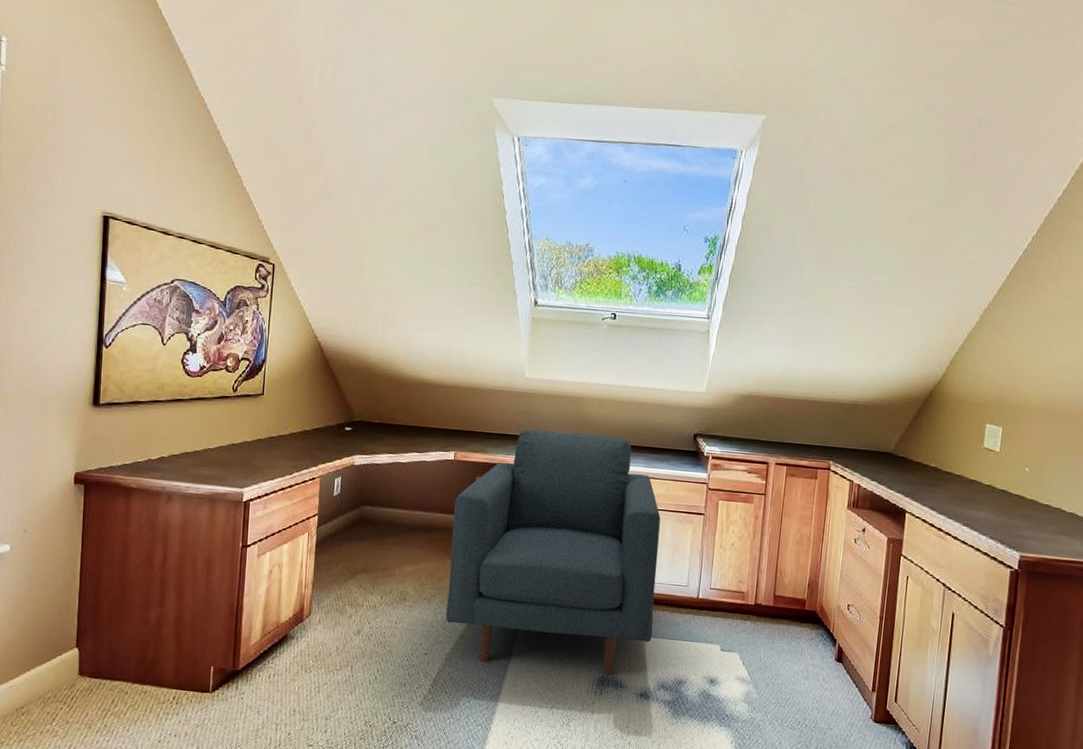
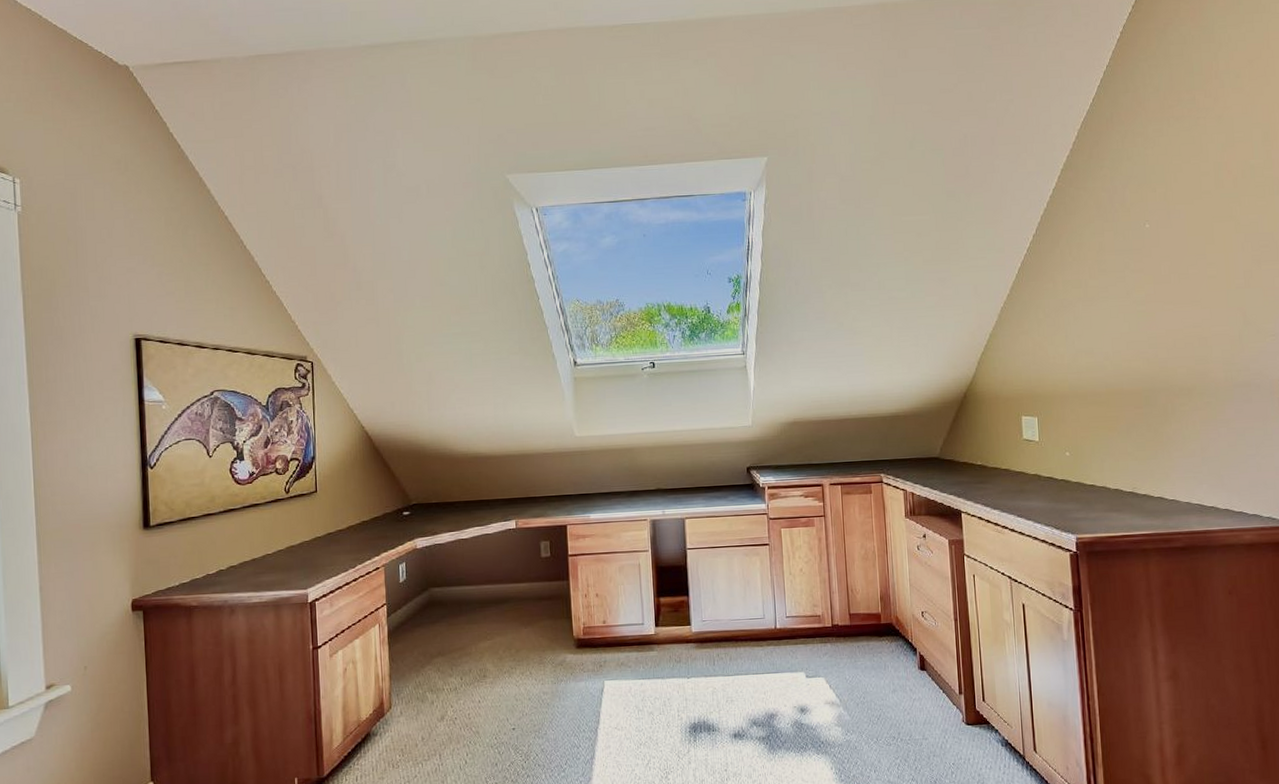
chair: present [445,429,661,676] -> none [522,481,737,728]

